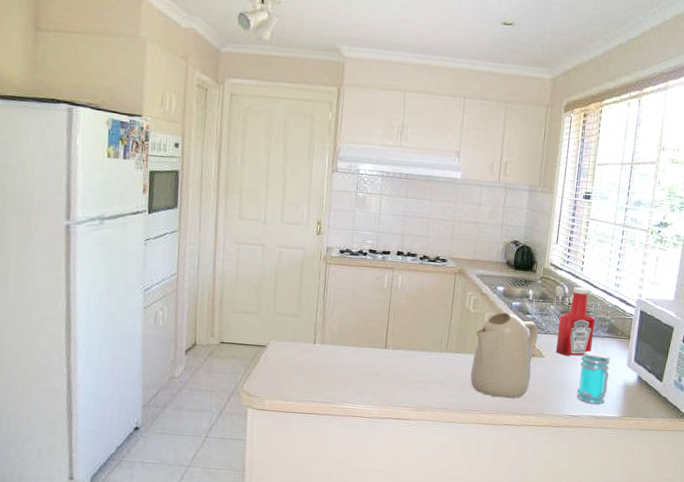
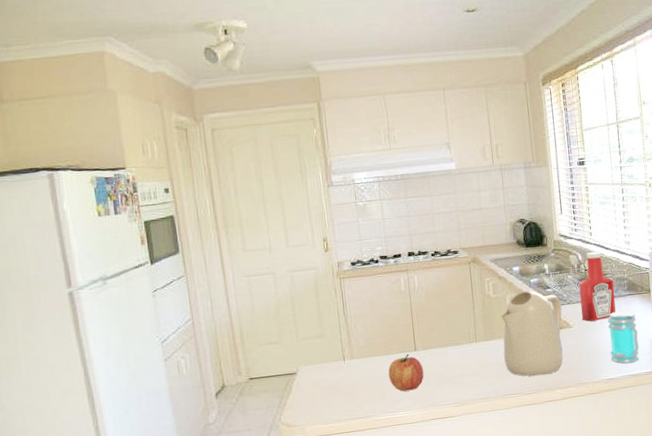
apple: none [354,350,390,386] -> present [388,354,424,391]

